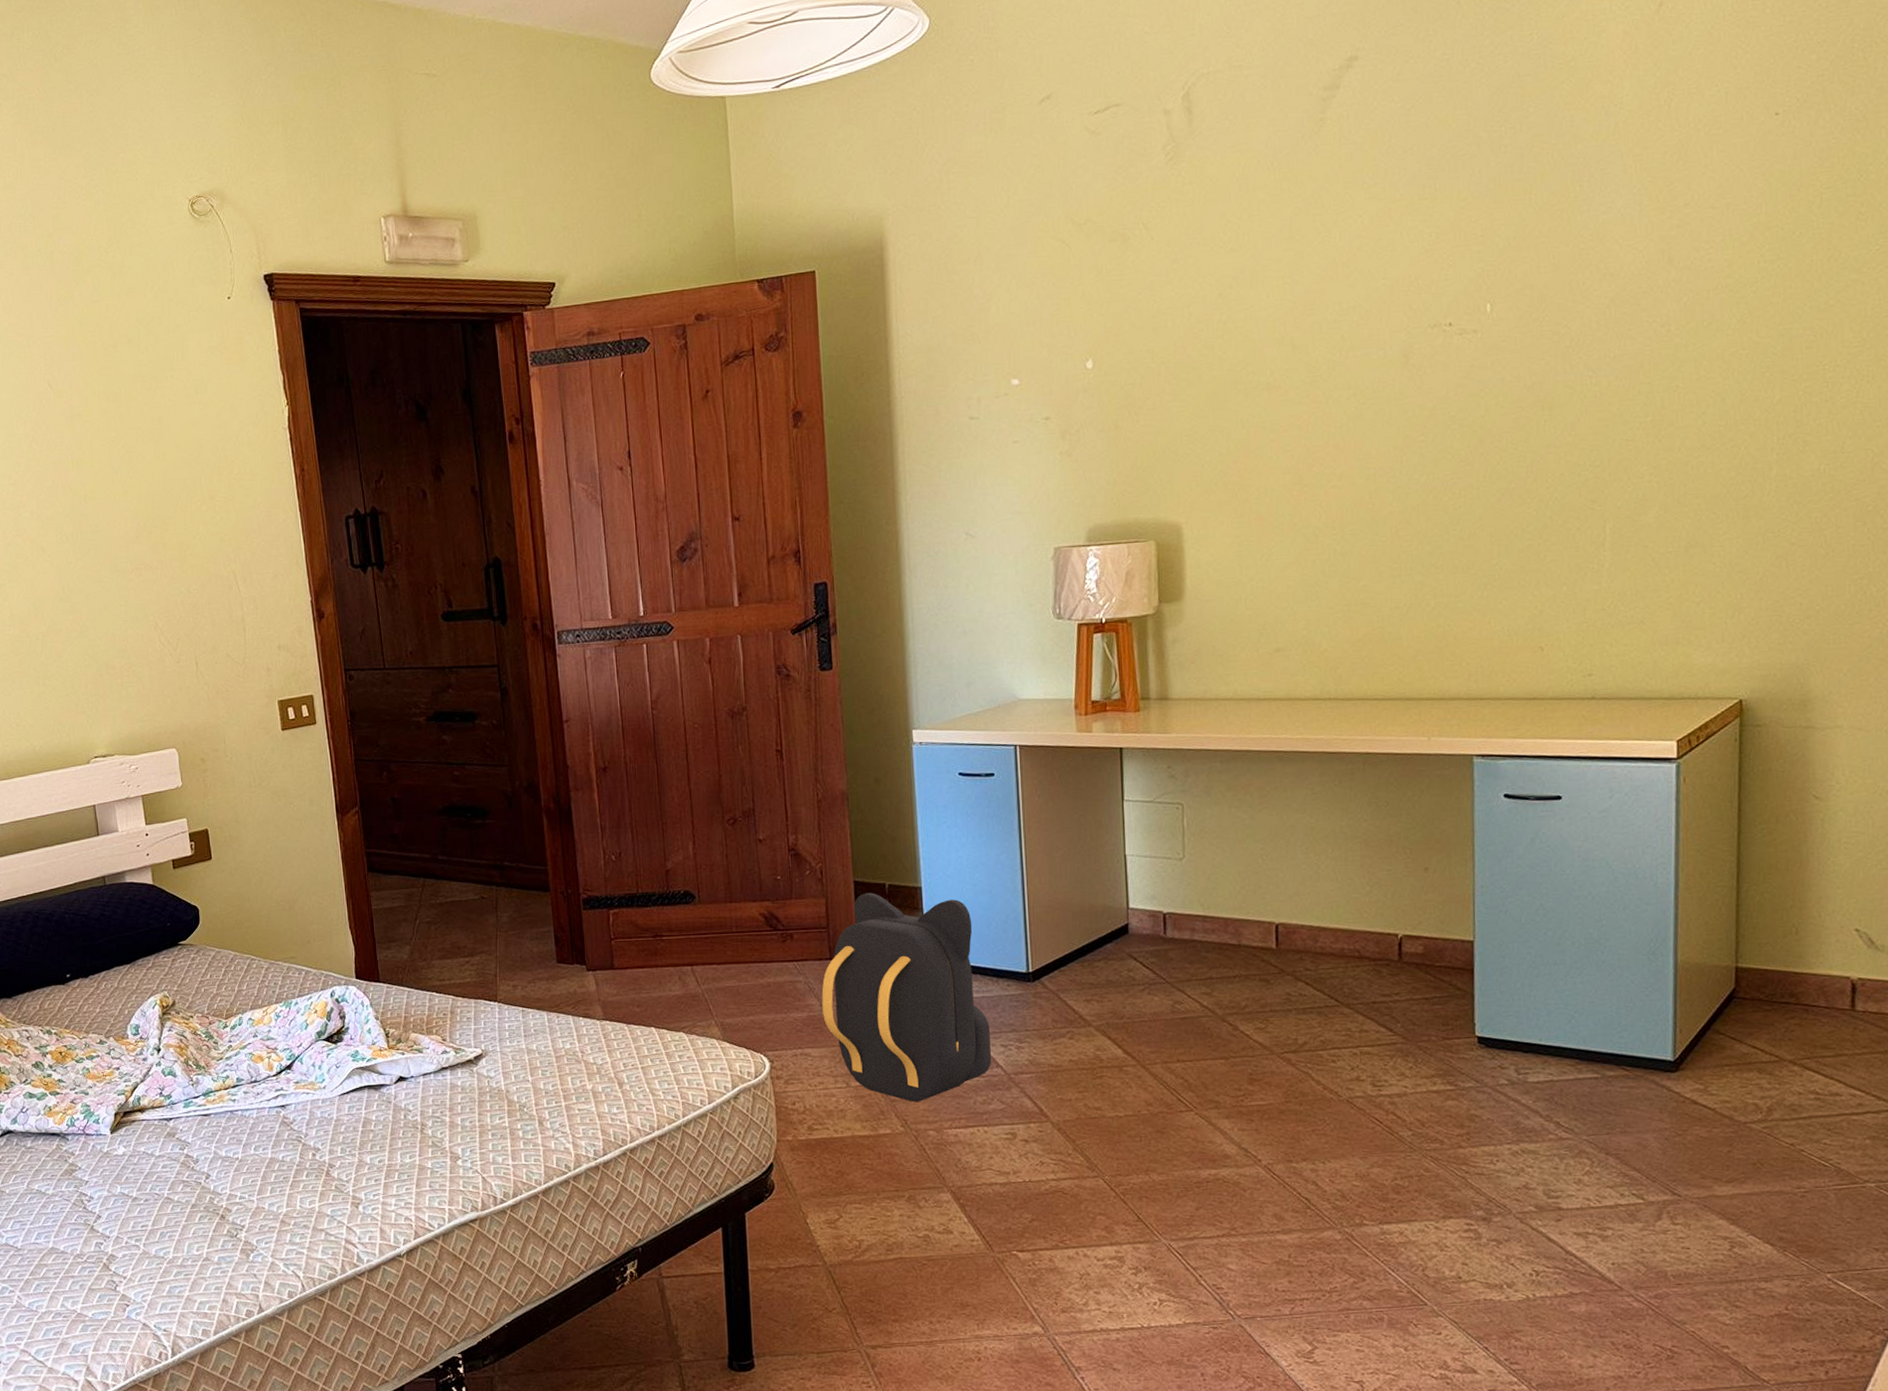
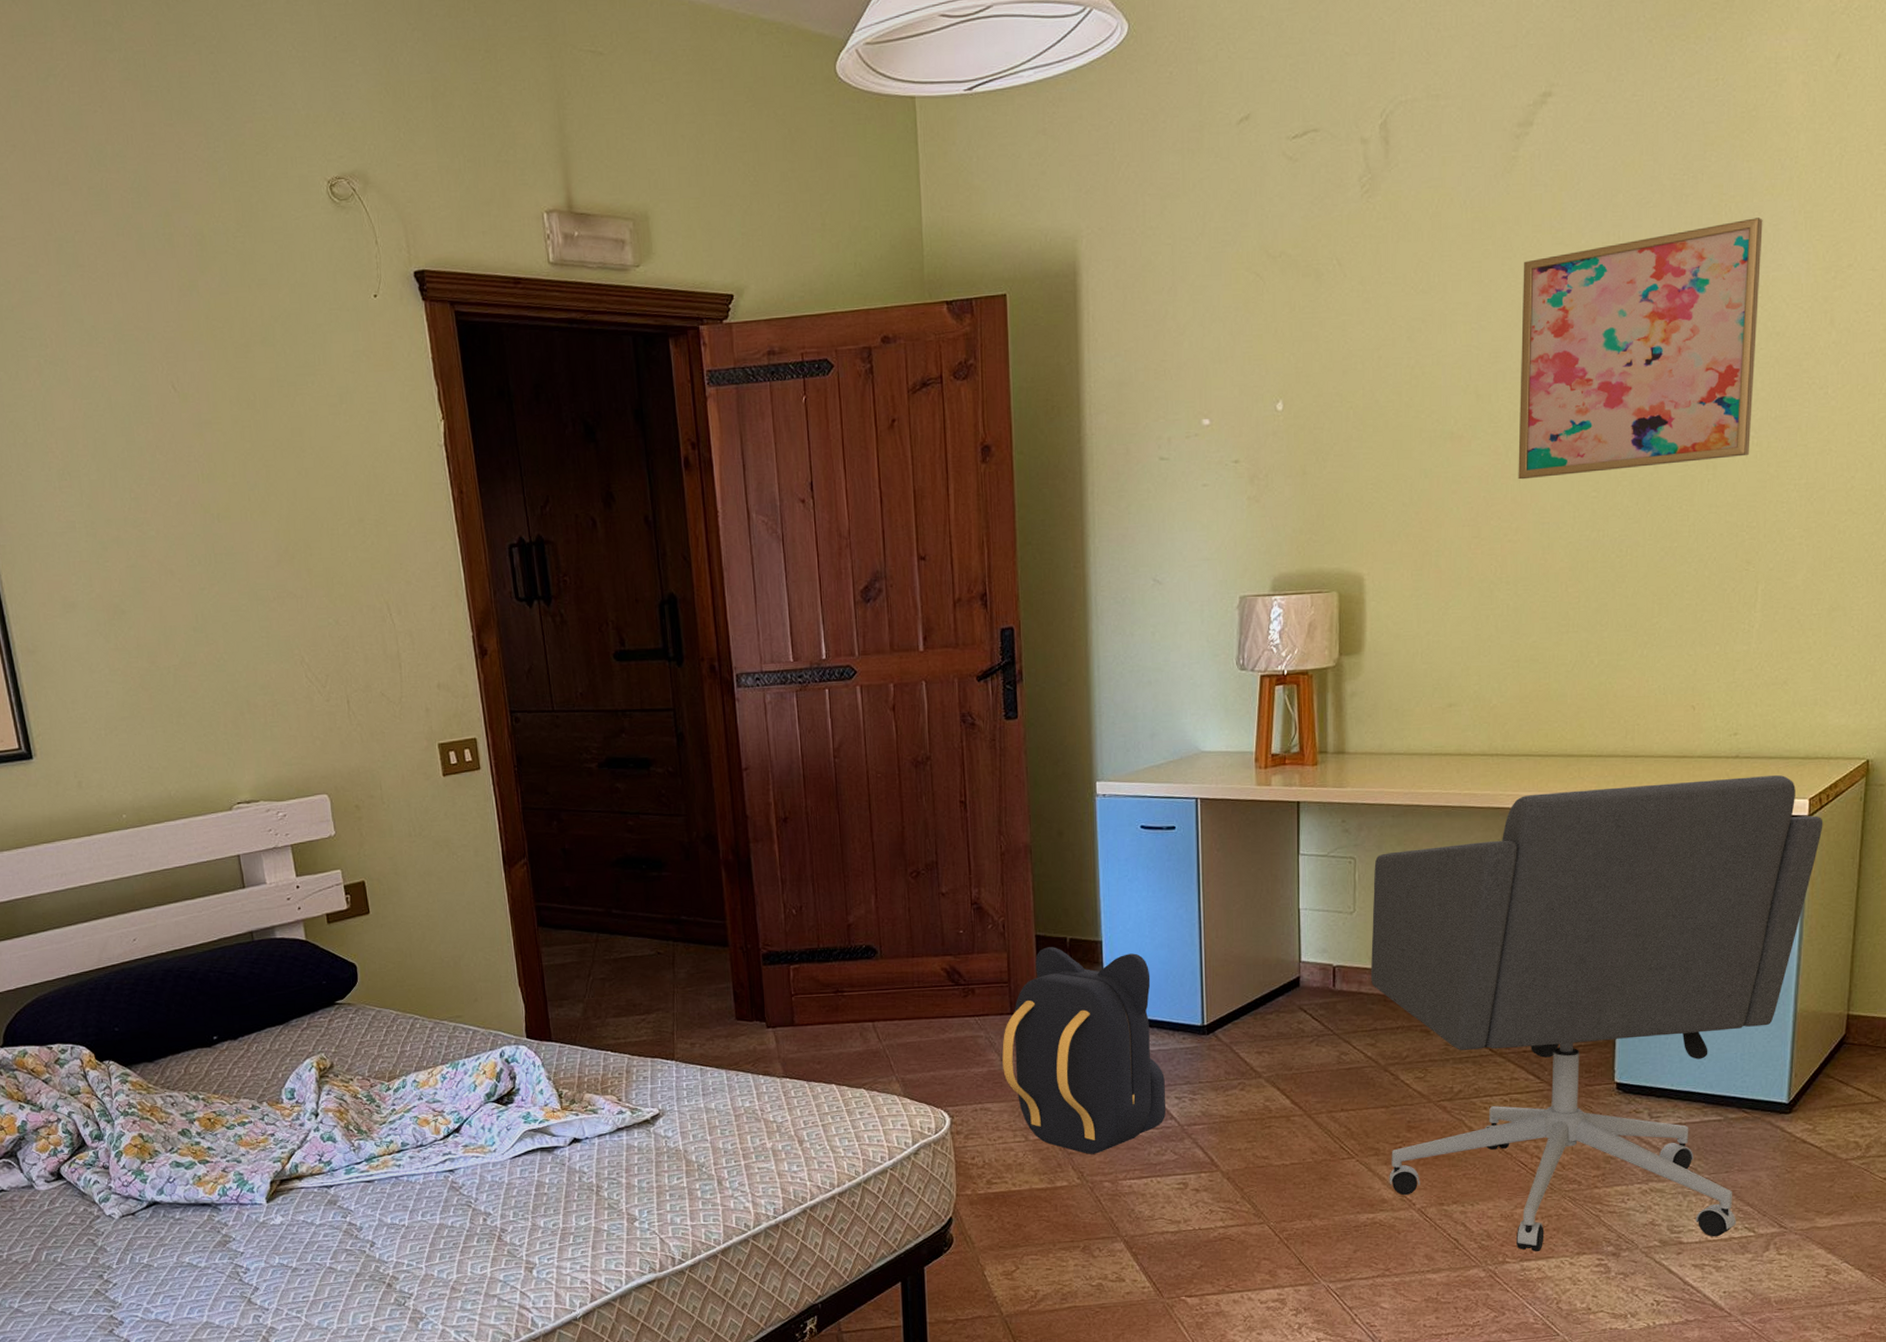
office chair: none [1203,716,1695,1215] -> present [1370,775,1823,1252]
wall art: none [1336,163,1589,427] -> present [1518,218,1763,480]

